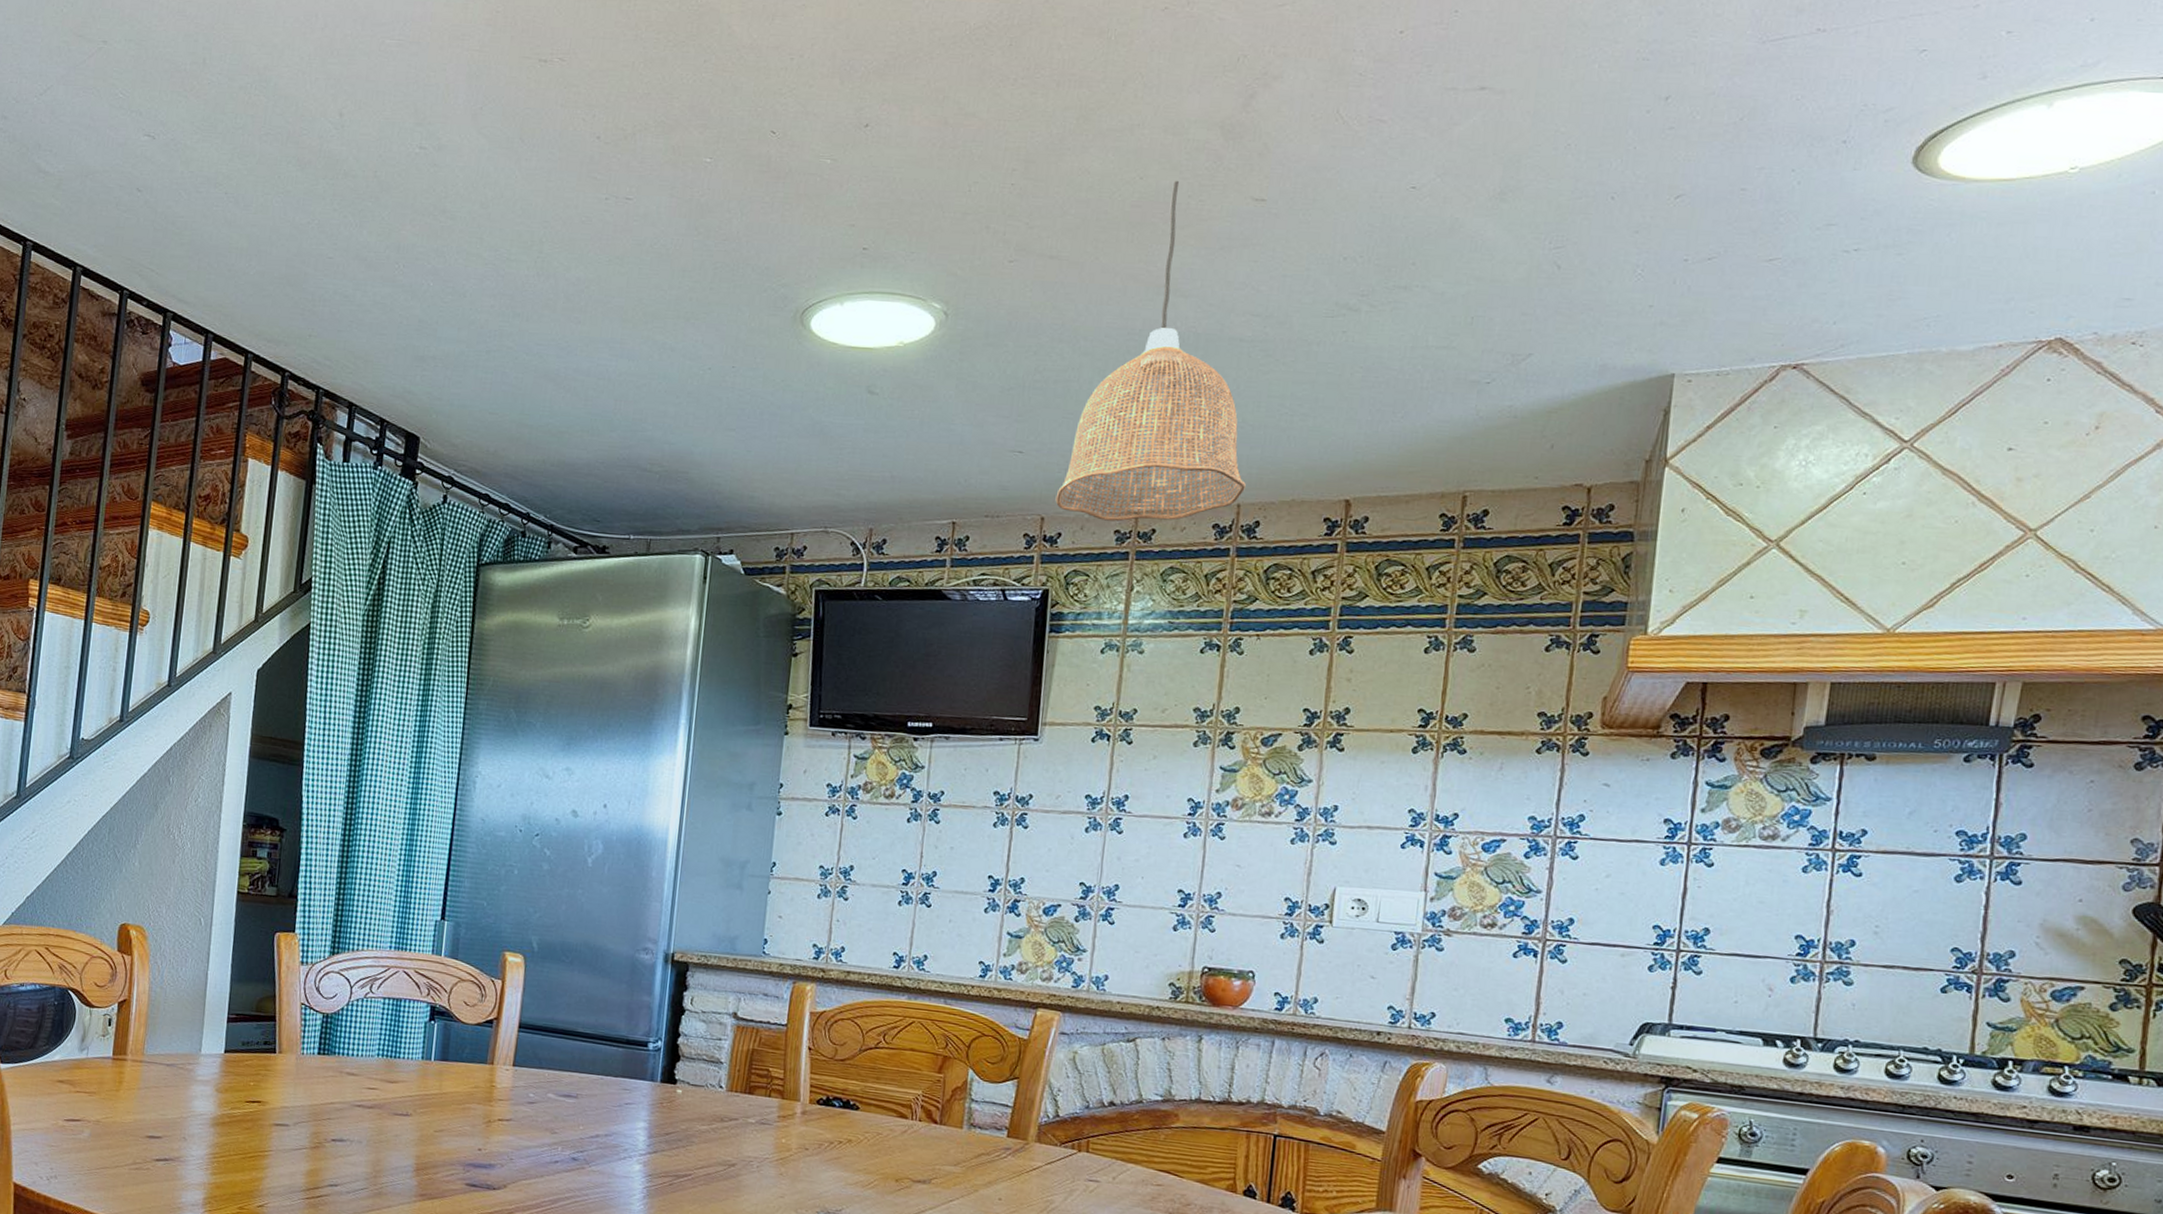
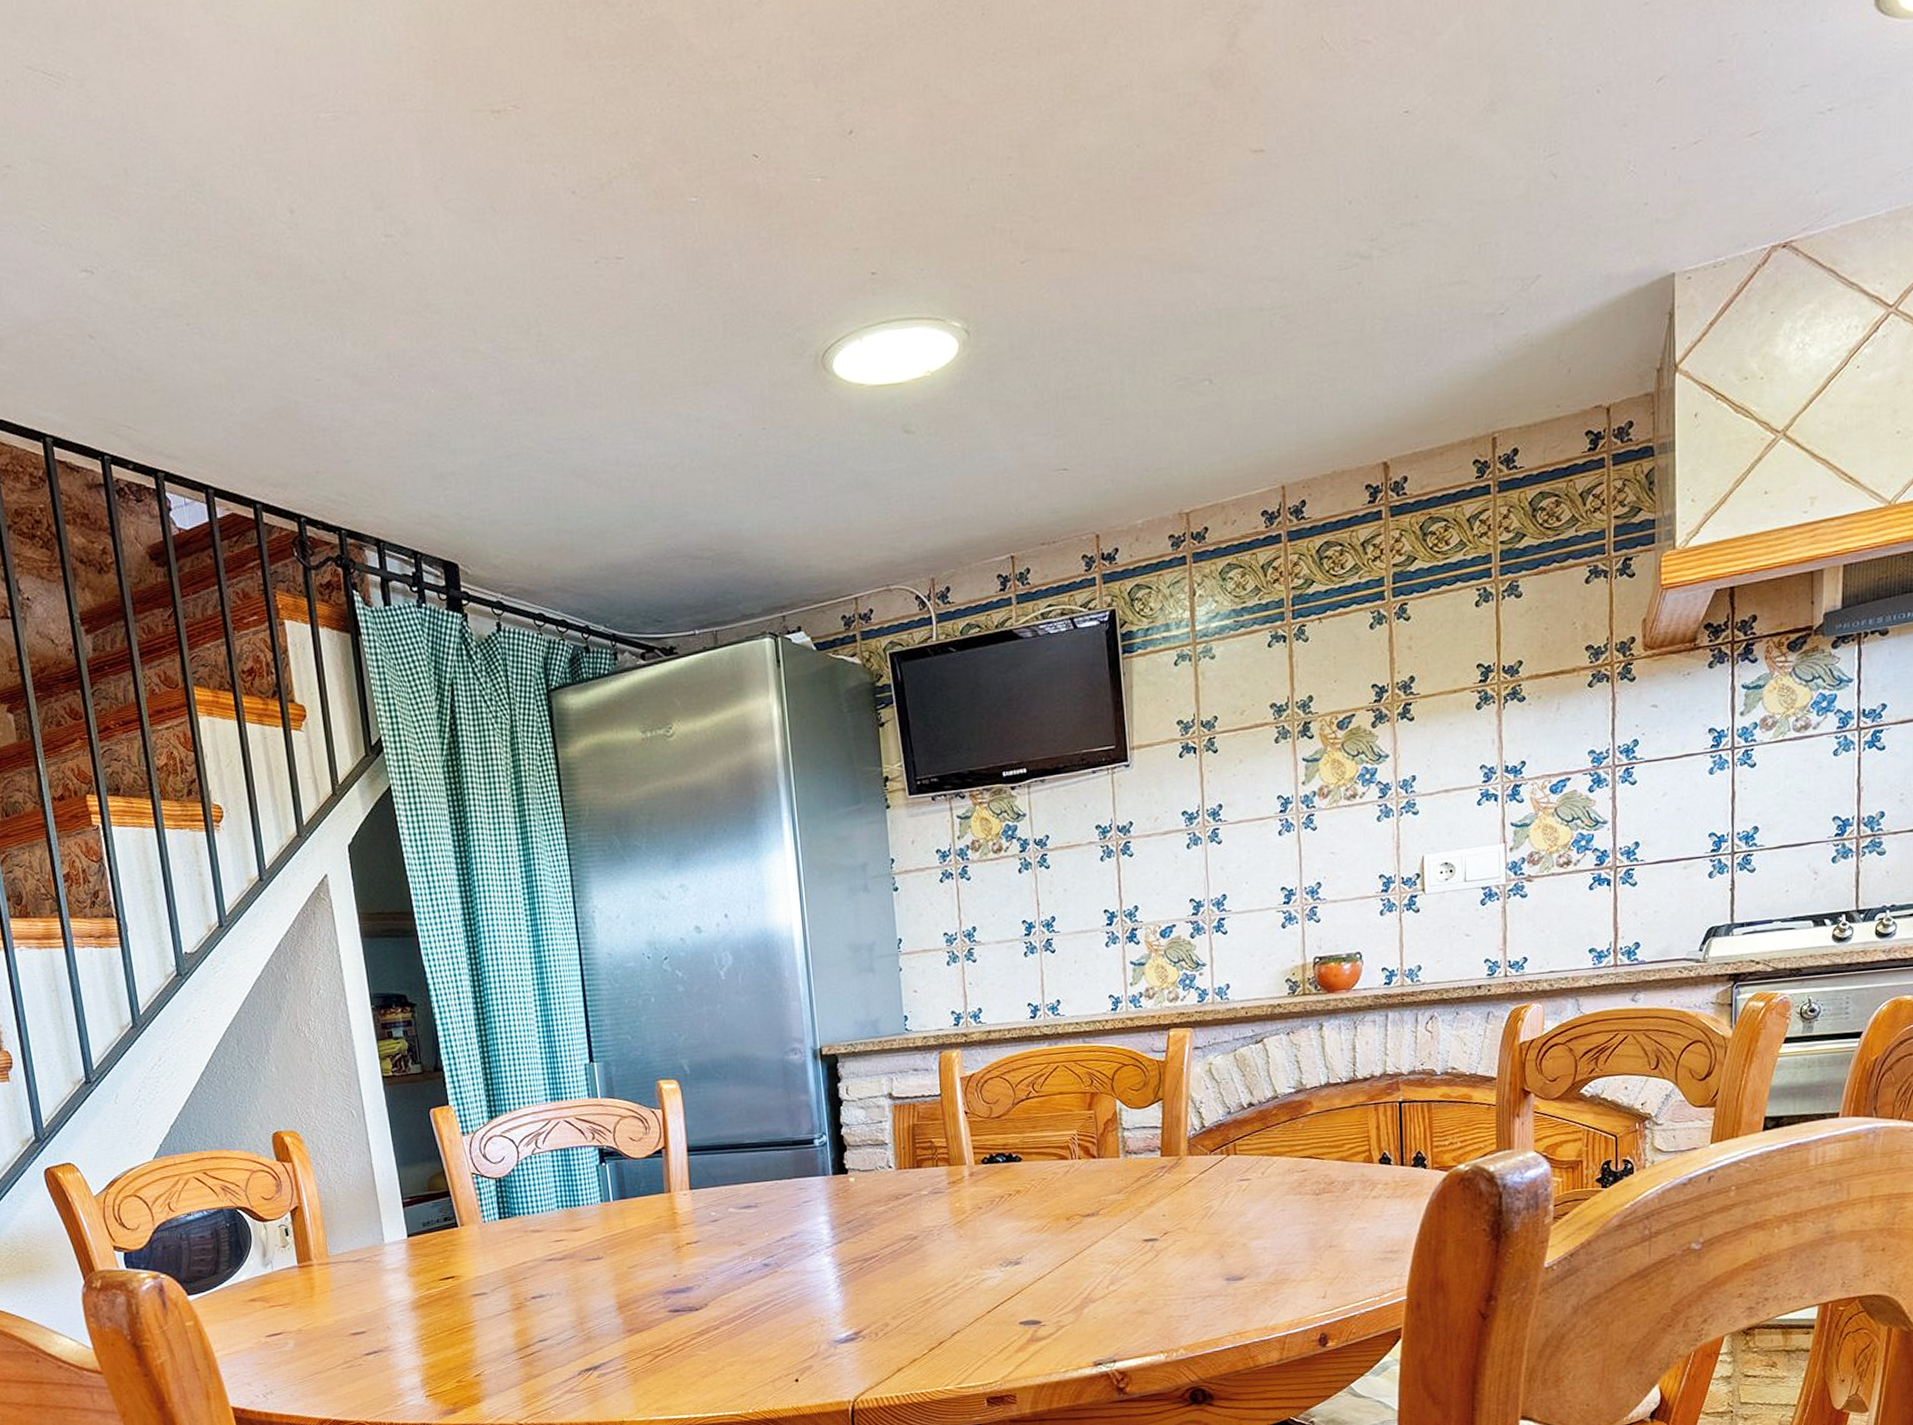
pendant lamp: present [1055,180,1246,522] -> none [1107,142,1287,528]

